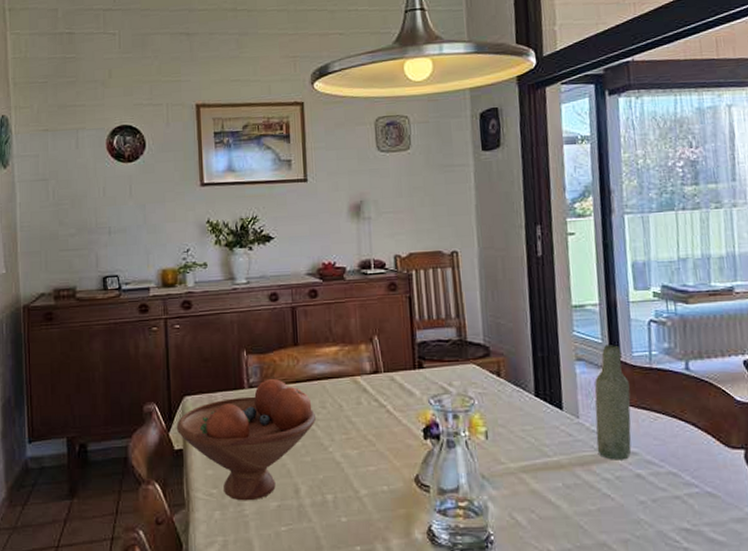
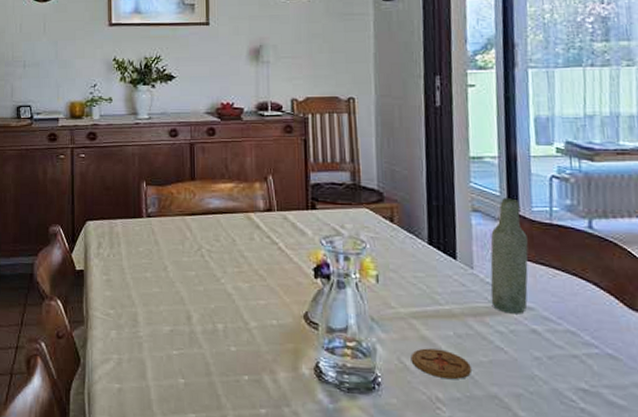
fruit bowl: present [176,378,316,501] -> none [78,209,209,324]
coaster: none [522,501,581,531] -> present [411,348,471,380]

